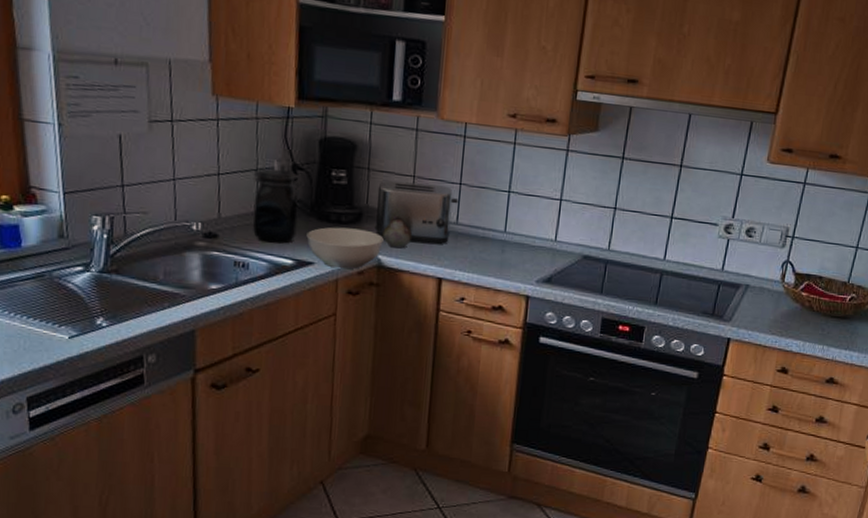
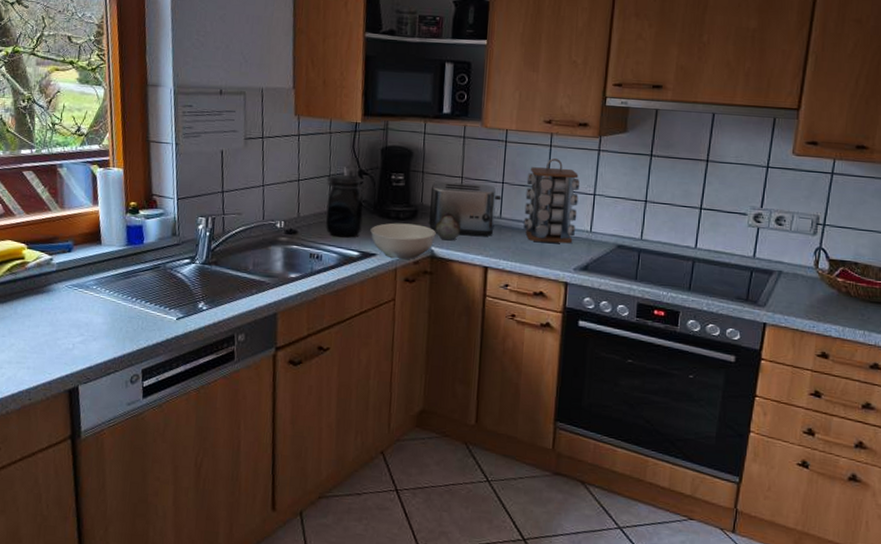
spice rack: none [482,158,545,254] -> present [523,158,580,244]

